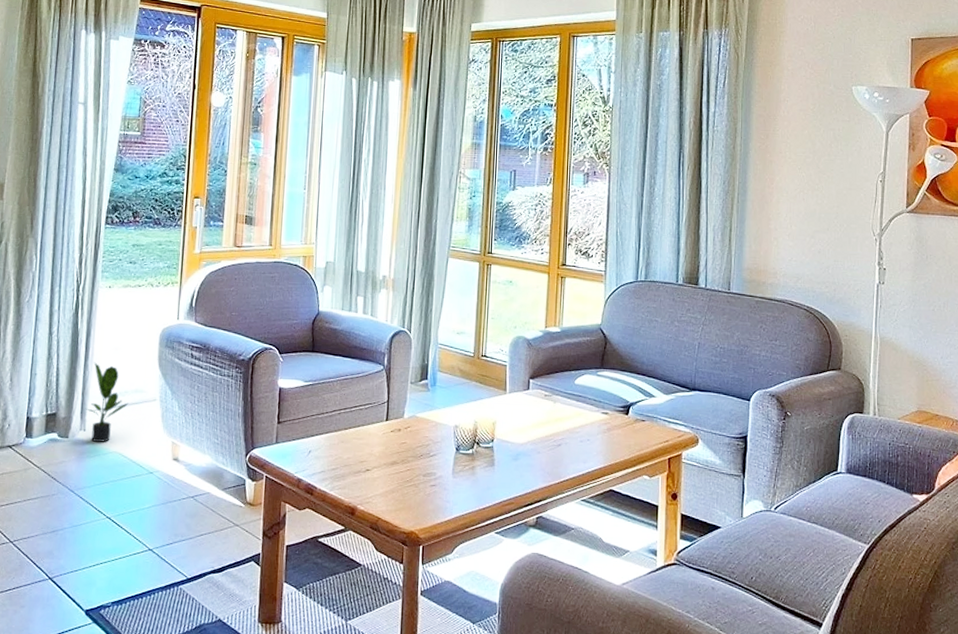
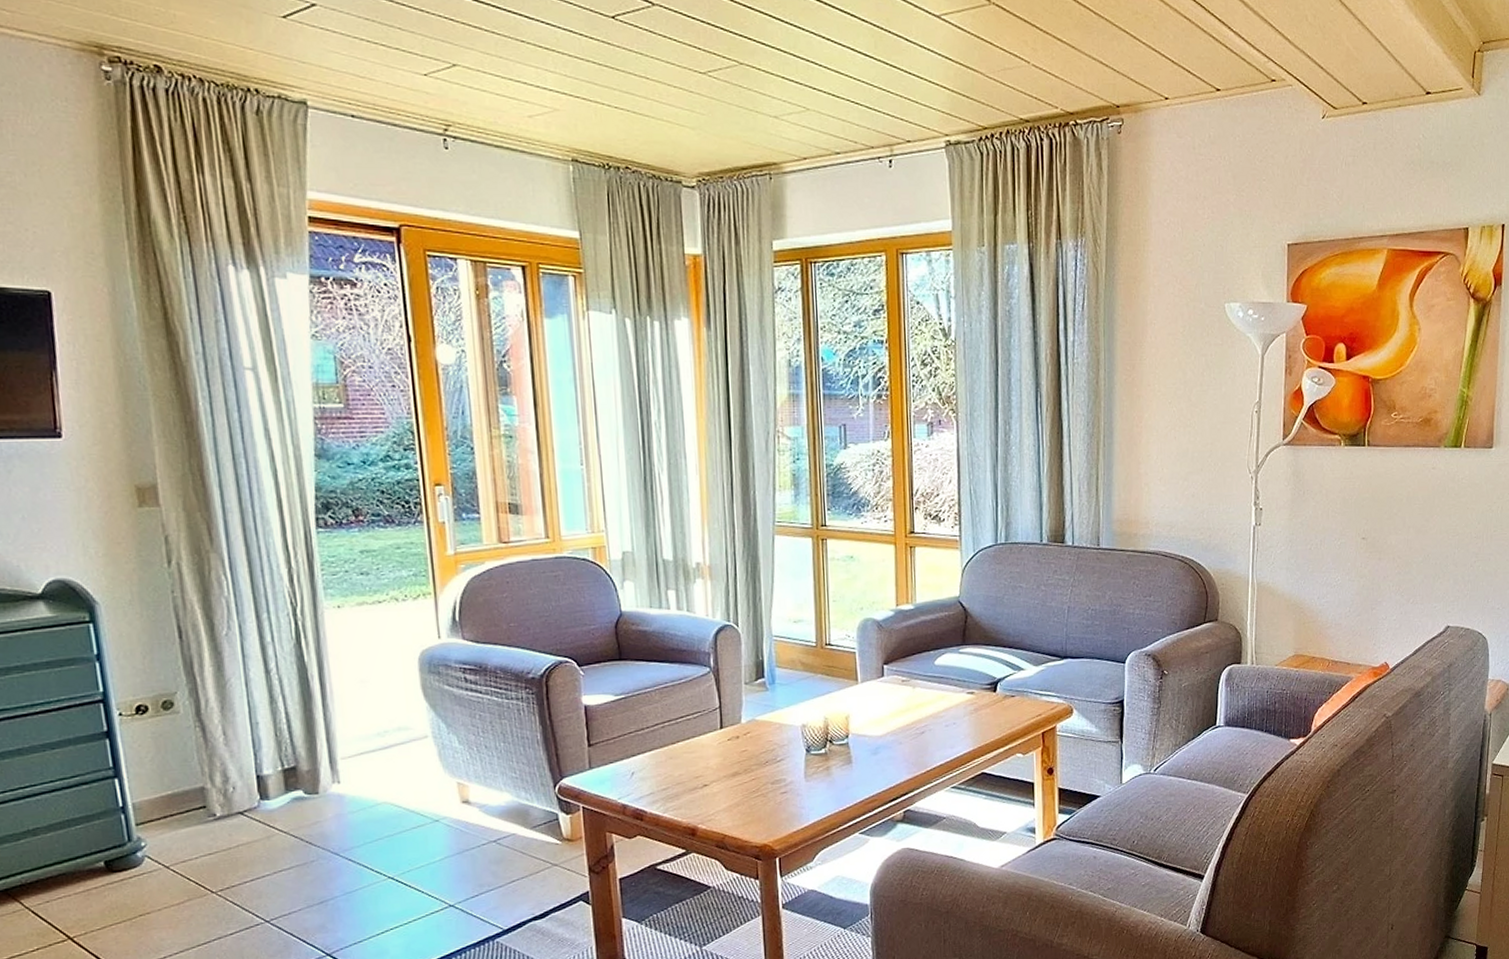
potted plant: present [85,362,129,442] -> none [334,700,393,794]

